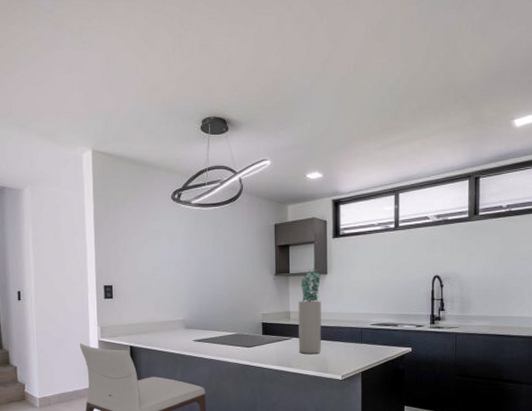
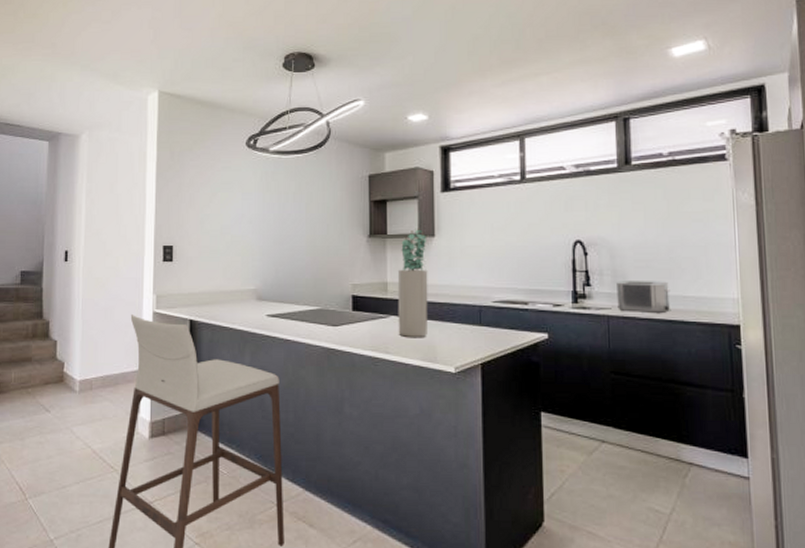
toaster: none [463,305,502,330] -> present [617,281,671,314]

